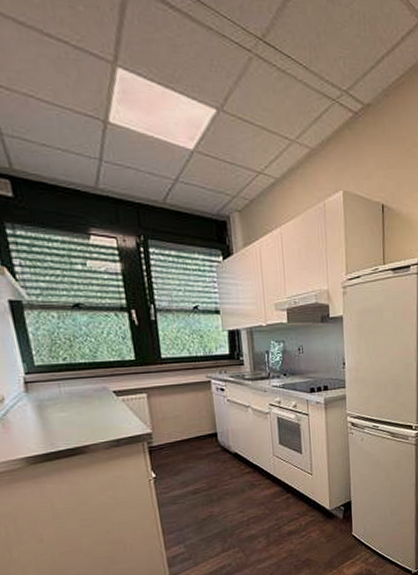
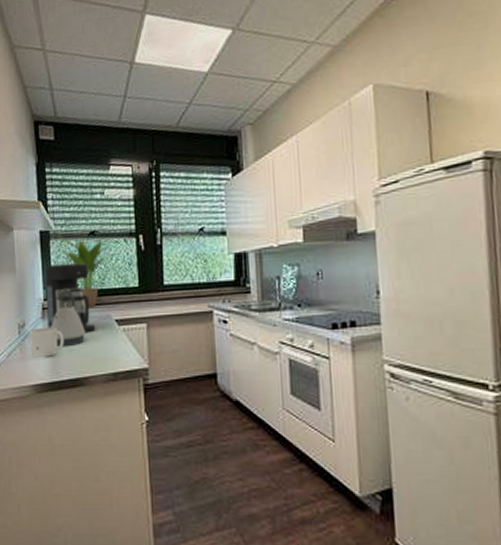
mug: none [11,400,57,431] -> present [29,327,64,357]
coffee maker: none [22,336,92,405] -> present [45,263,96,333]
potted plant: none [34,306,110,381] -> present [58,235,119,309]
kettle: none [37,362,81,419] -> present [50,289,86,346]

